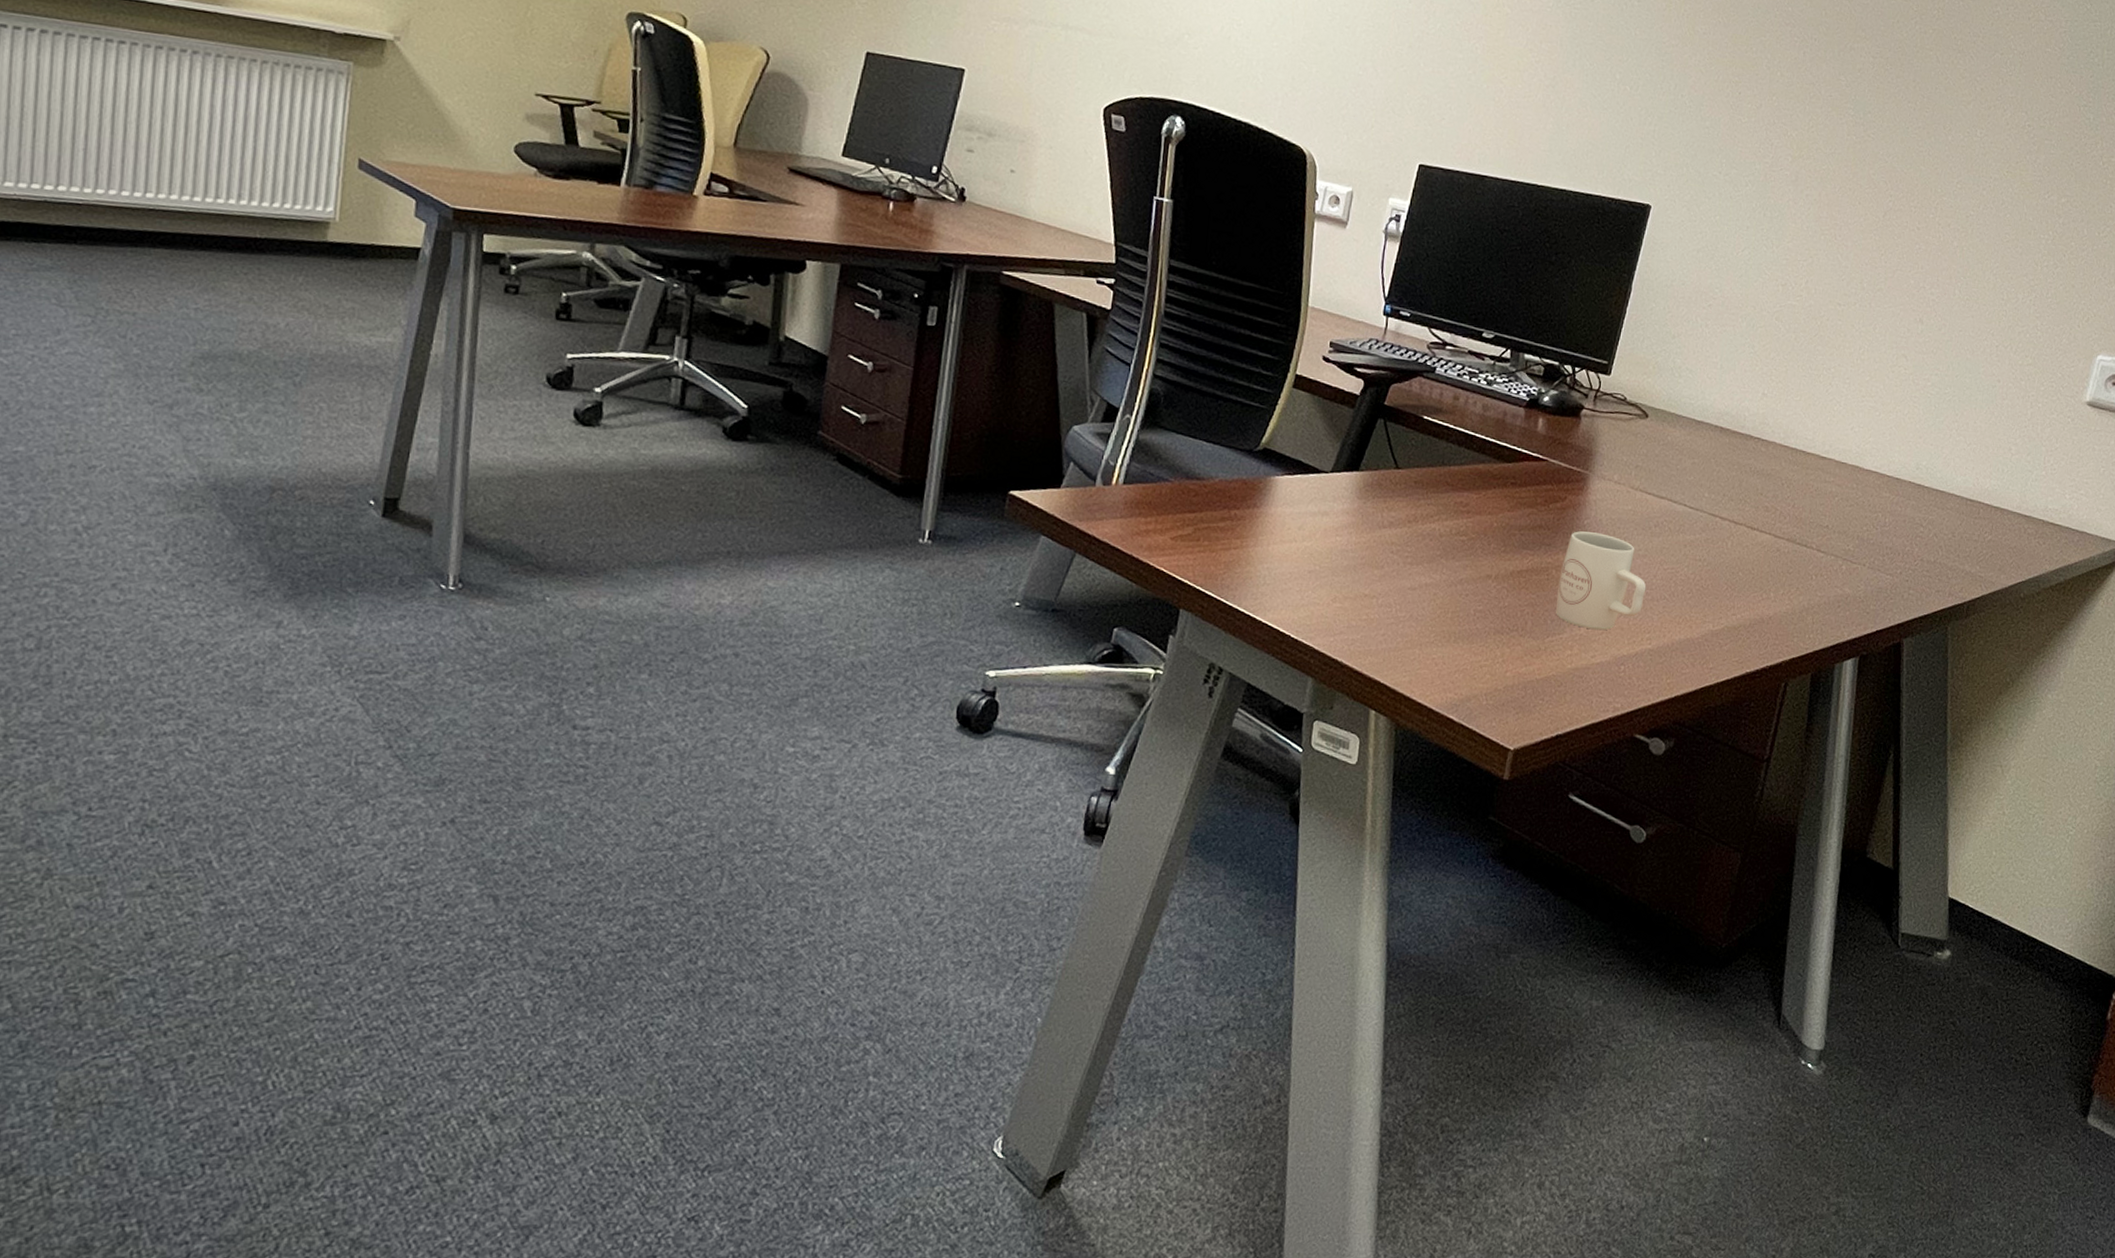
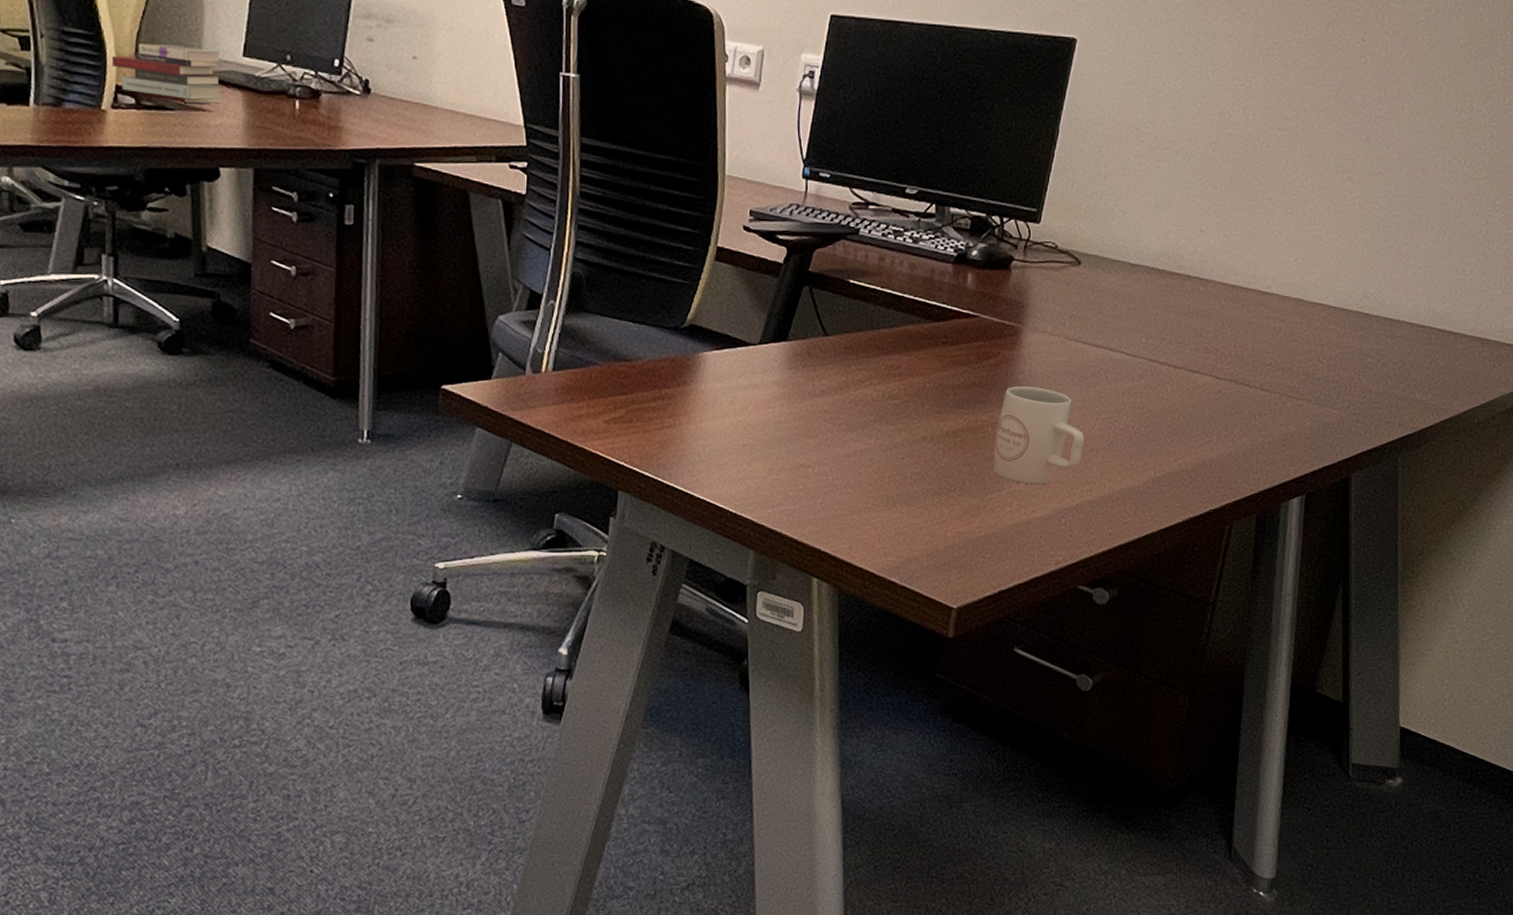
books: none [710,136,819,199] -> present [112,44,222,104]

